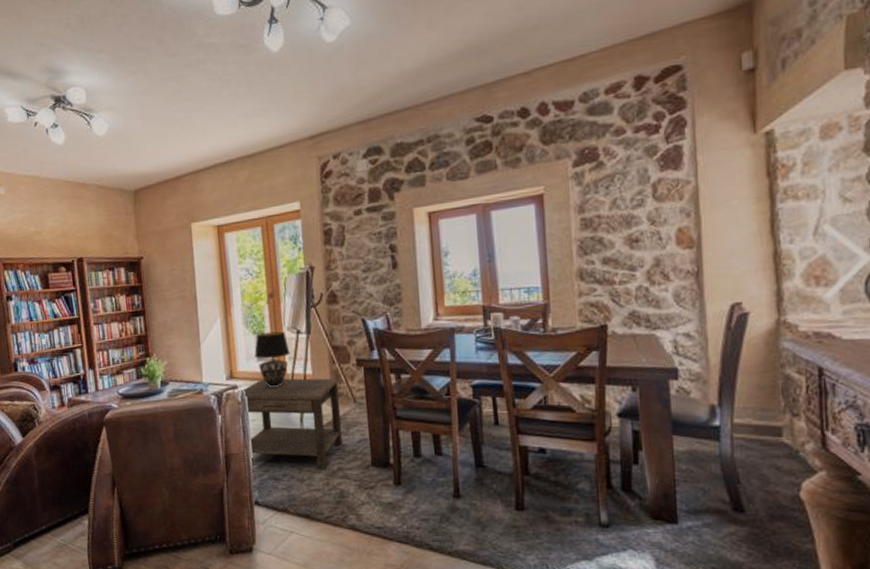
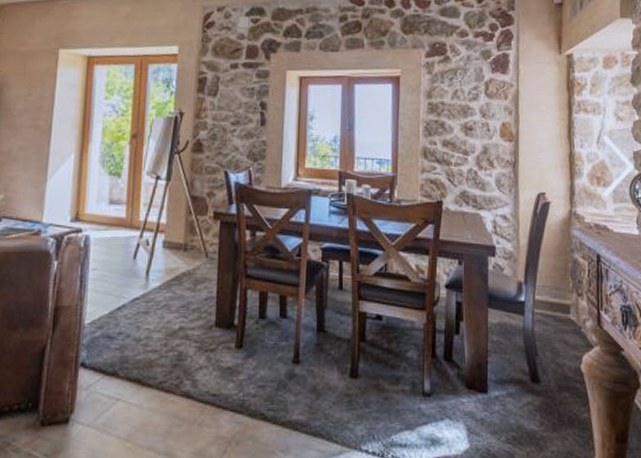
side table: present [241,378,342,471] -> none [85,225,192,330]
table lamp: present [254,331,291,387] -> none [107,174,146,234]

